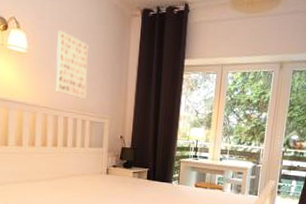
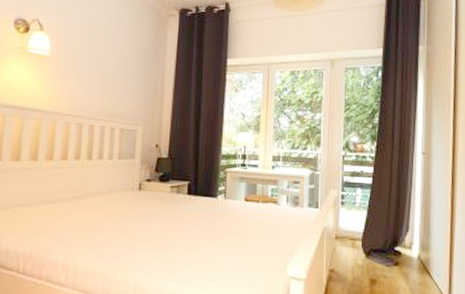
wall art: present [55,30,89,100] -> none [80,31,121,105]

